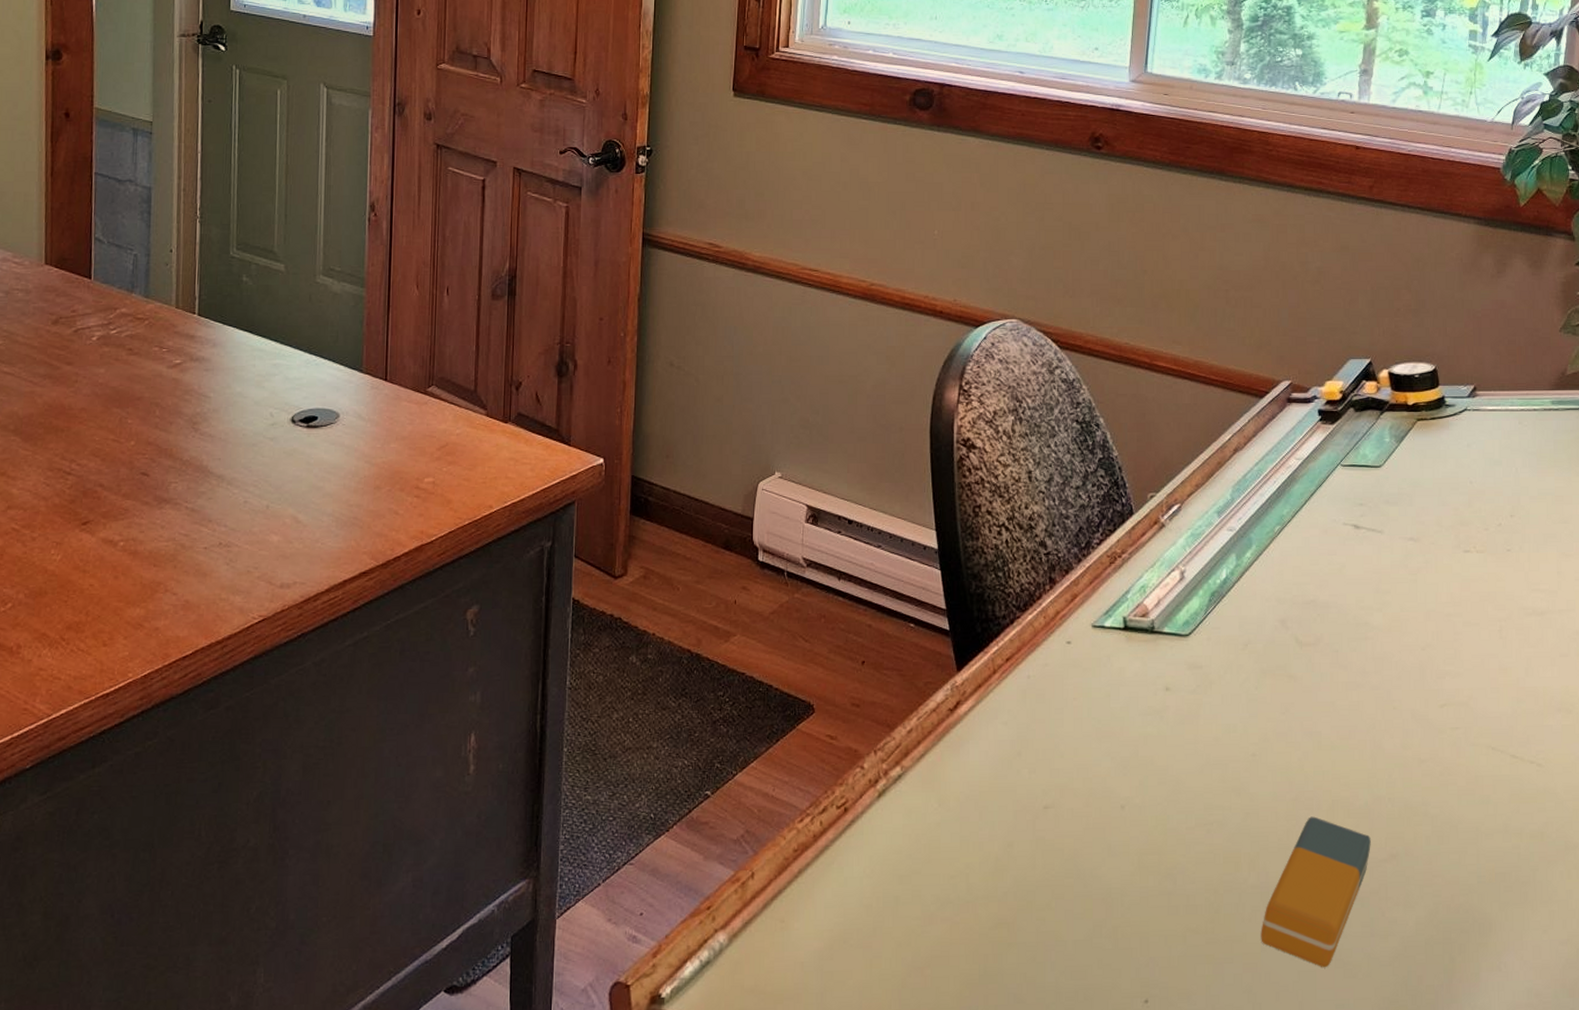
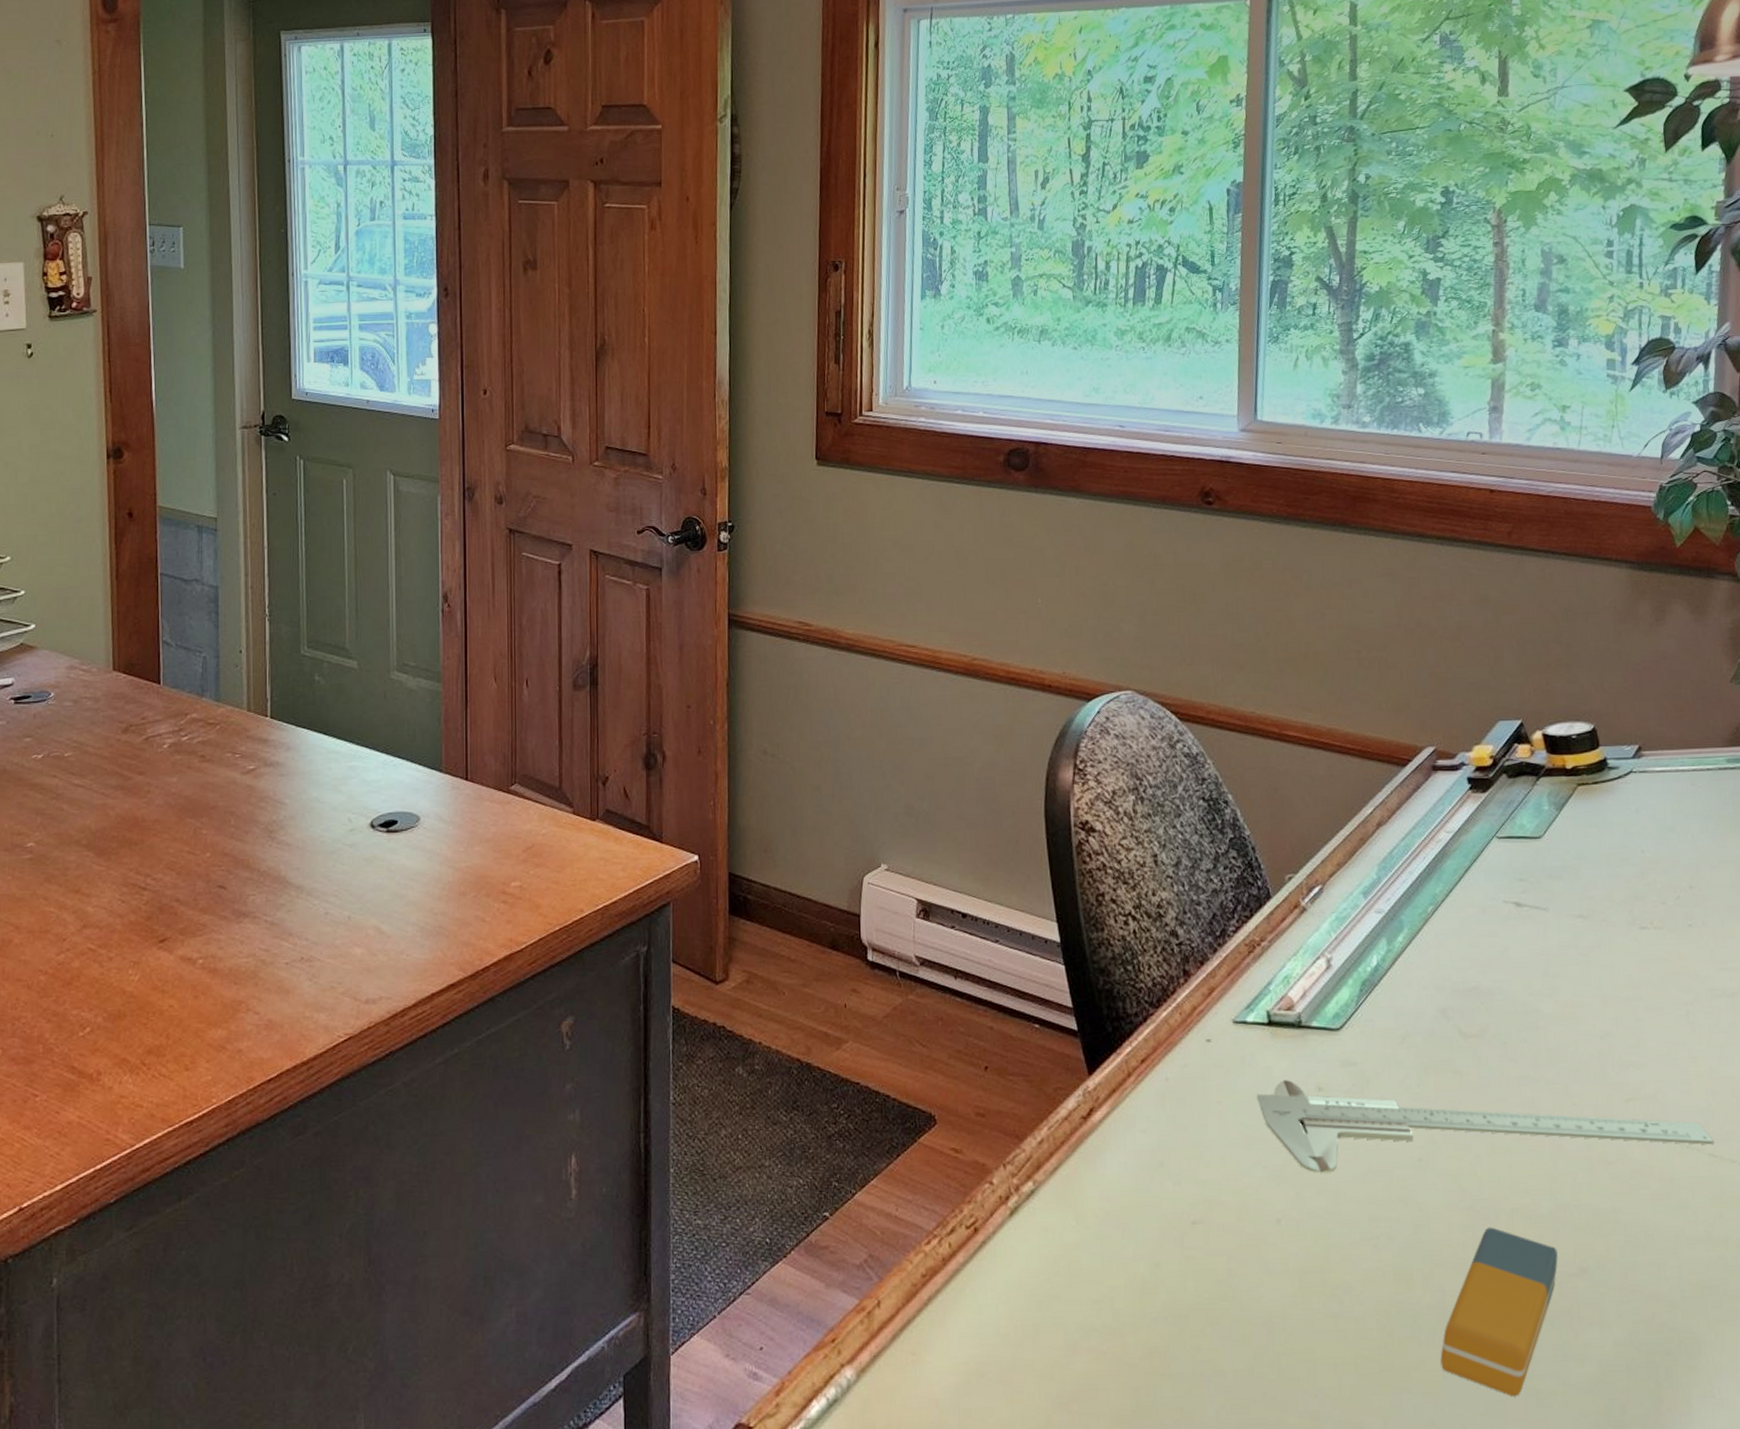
ruler: none [1109,680,1517,765] -> present [1256,1080,1715,1174]

